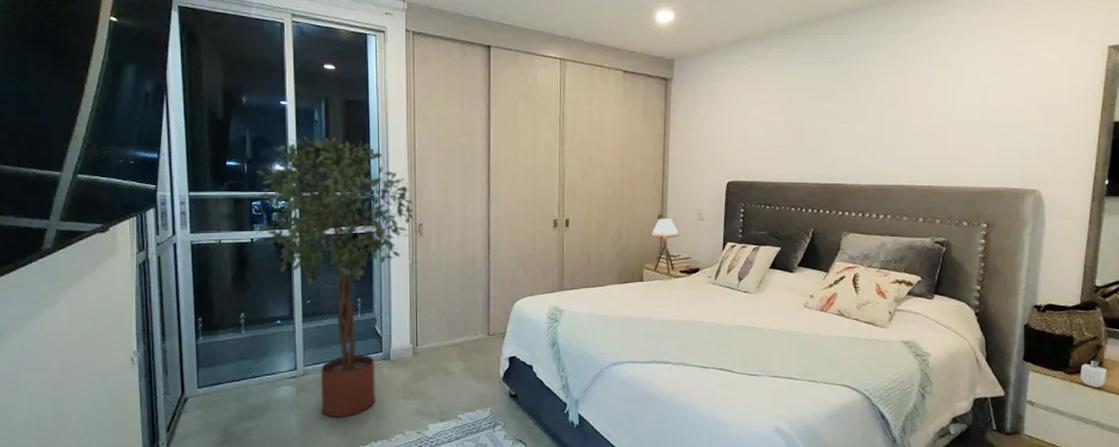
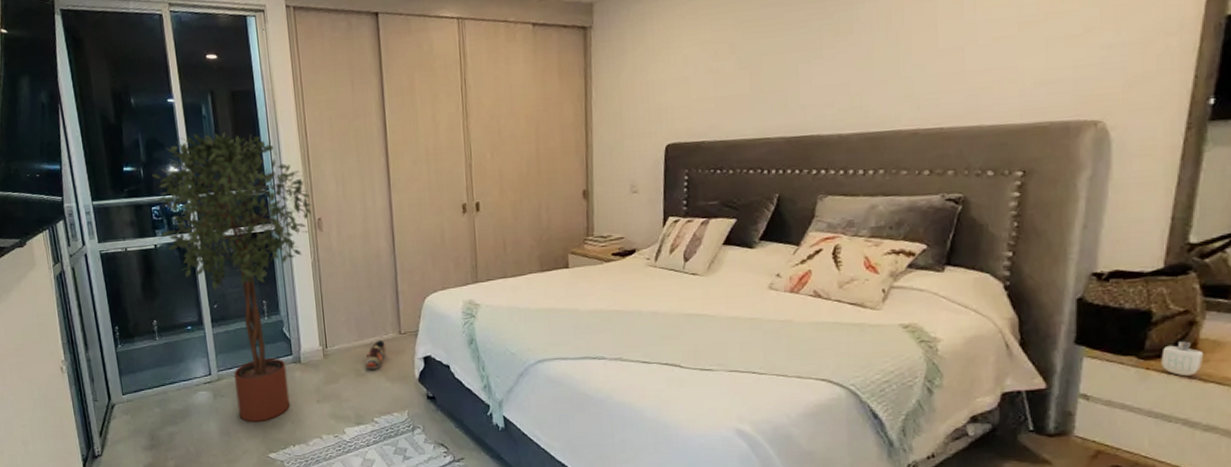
shoe: none [453,340,475,368] -> present [365,340,386,369]
table lamp: present [651,218,680,274] -> none [575,193,610,258]

